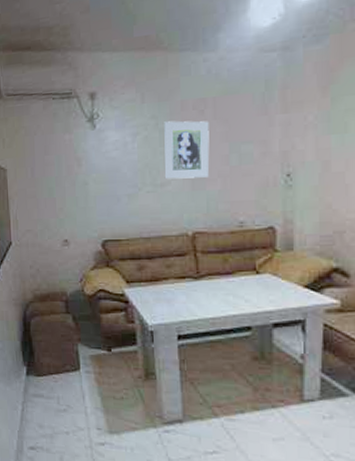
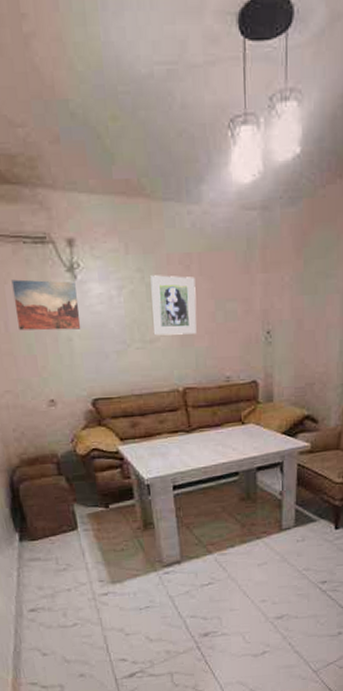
wall art: none [40,130,97,176] -> present [11,279,81,331]

